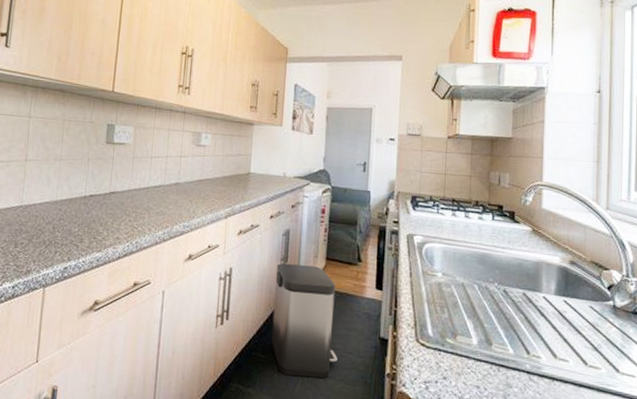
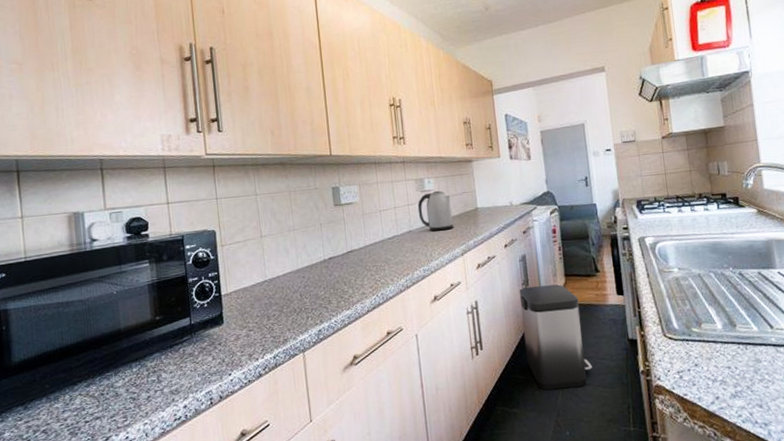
kettle: none [189,147,225,190] -> present [417,190,454,232]

